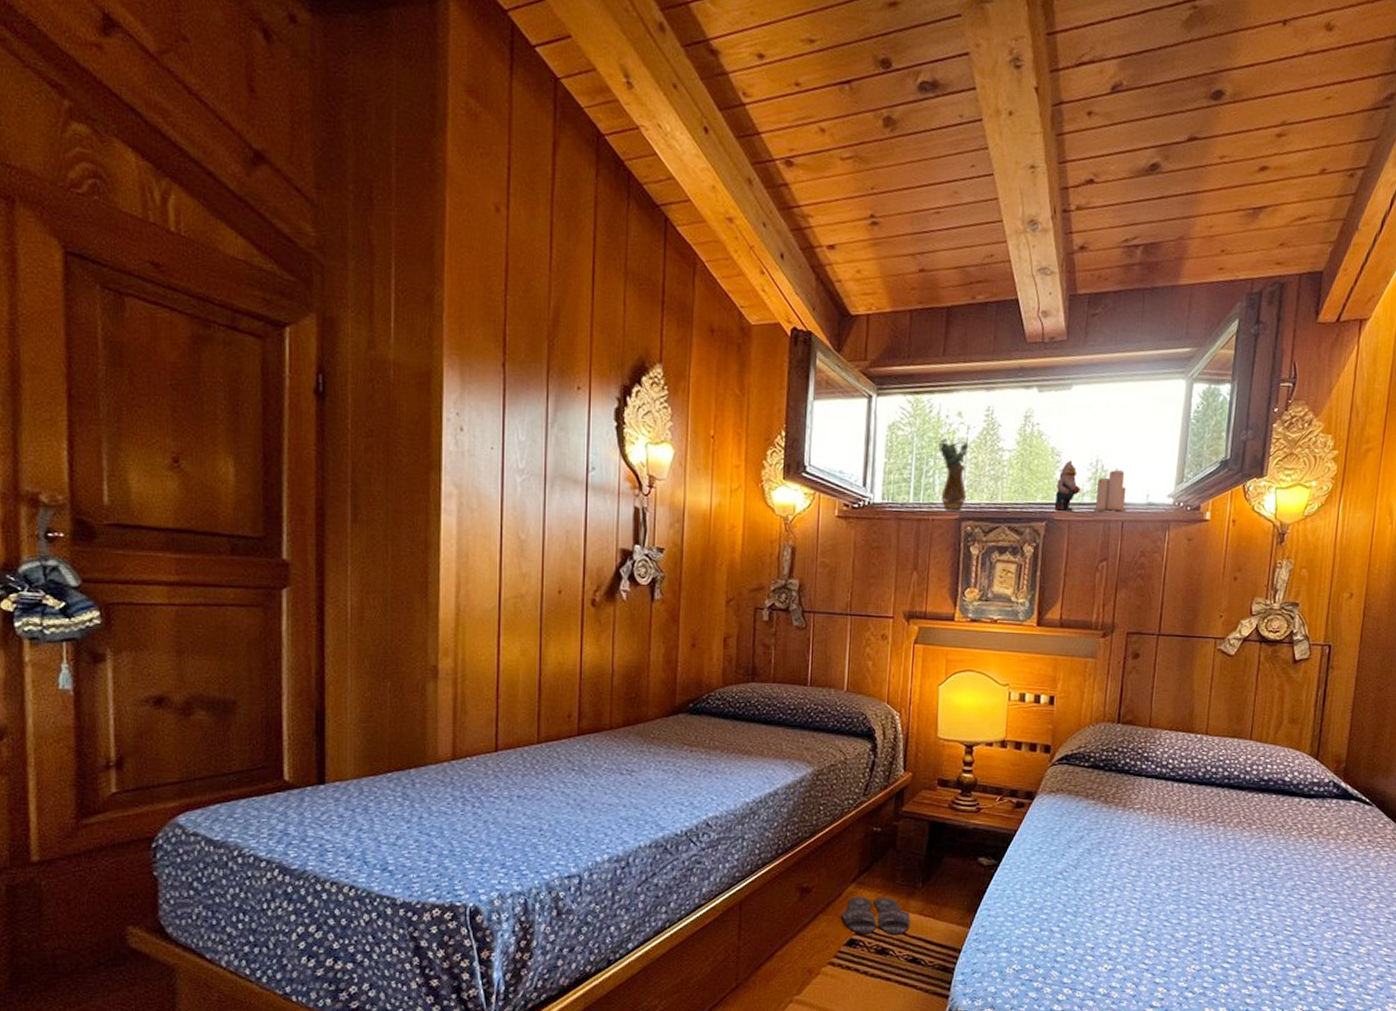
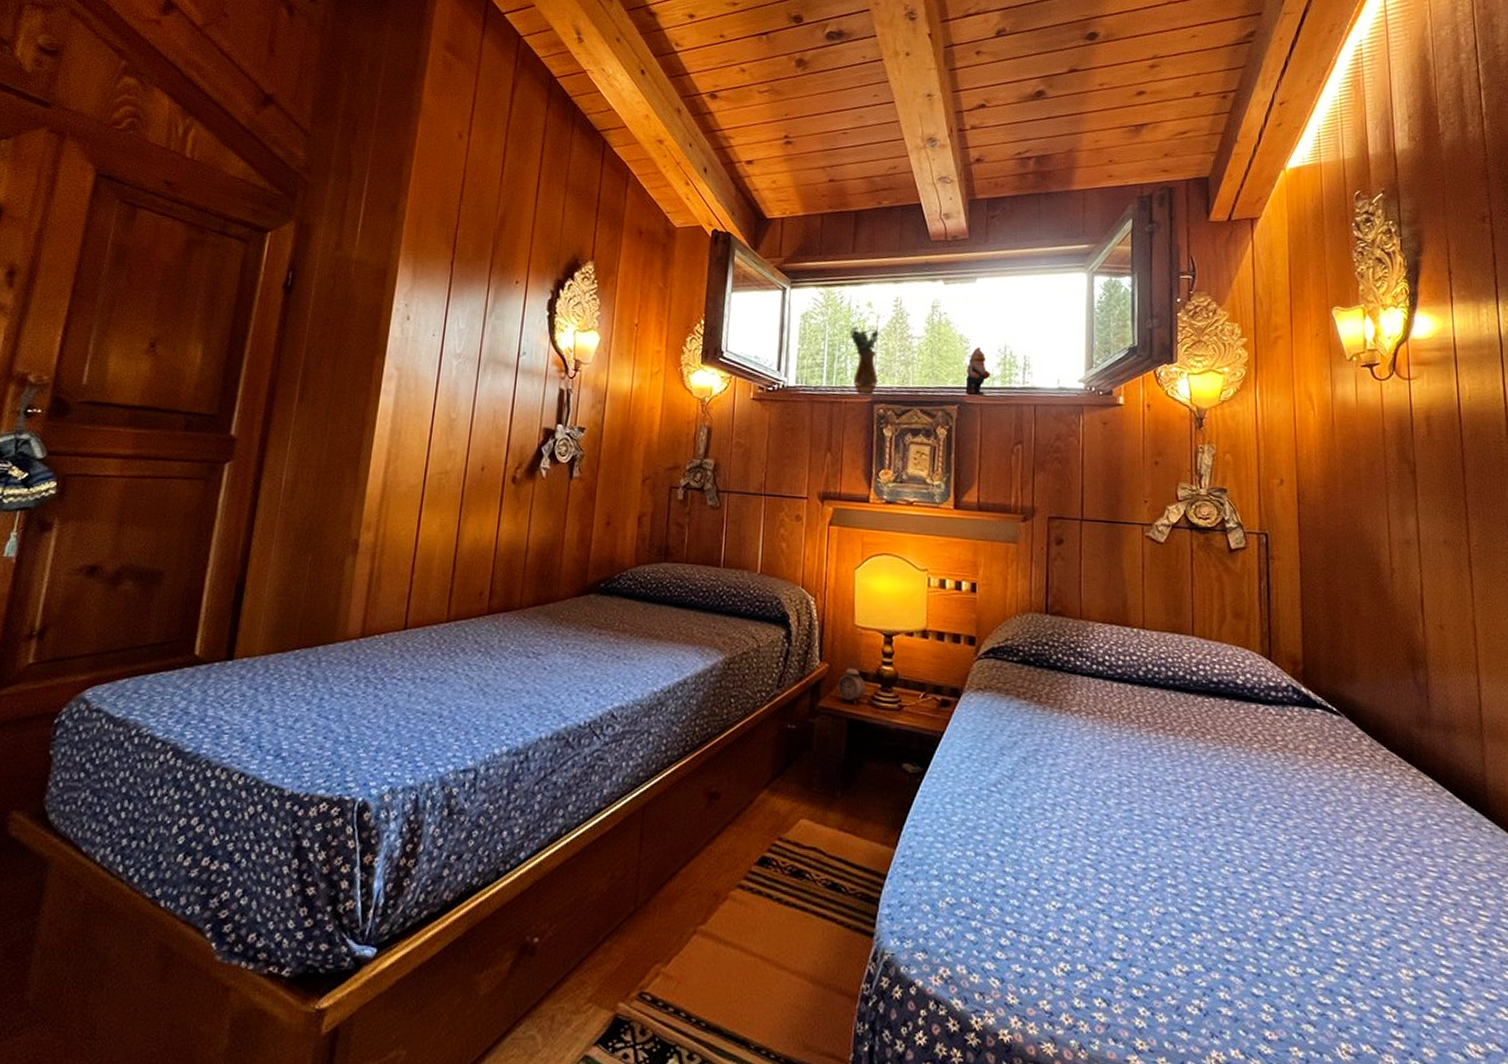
slippers: present [841,896,911,935] -> none [753,805,829,854]
alarm clock: none [920,769,947,809] -> present [837,660,866,705]
candle: present [1093,469,1127,513] -> none [1004,355,1038,397]

